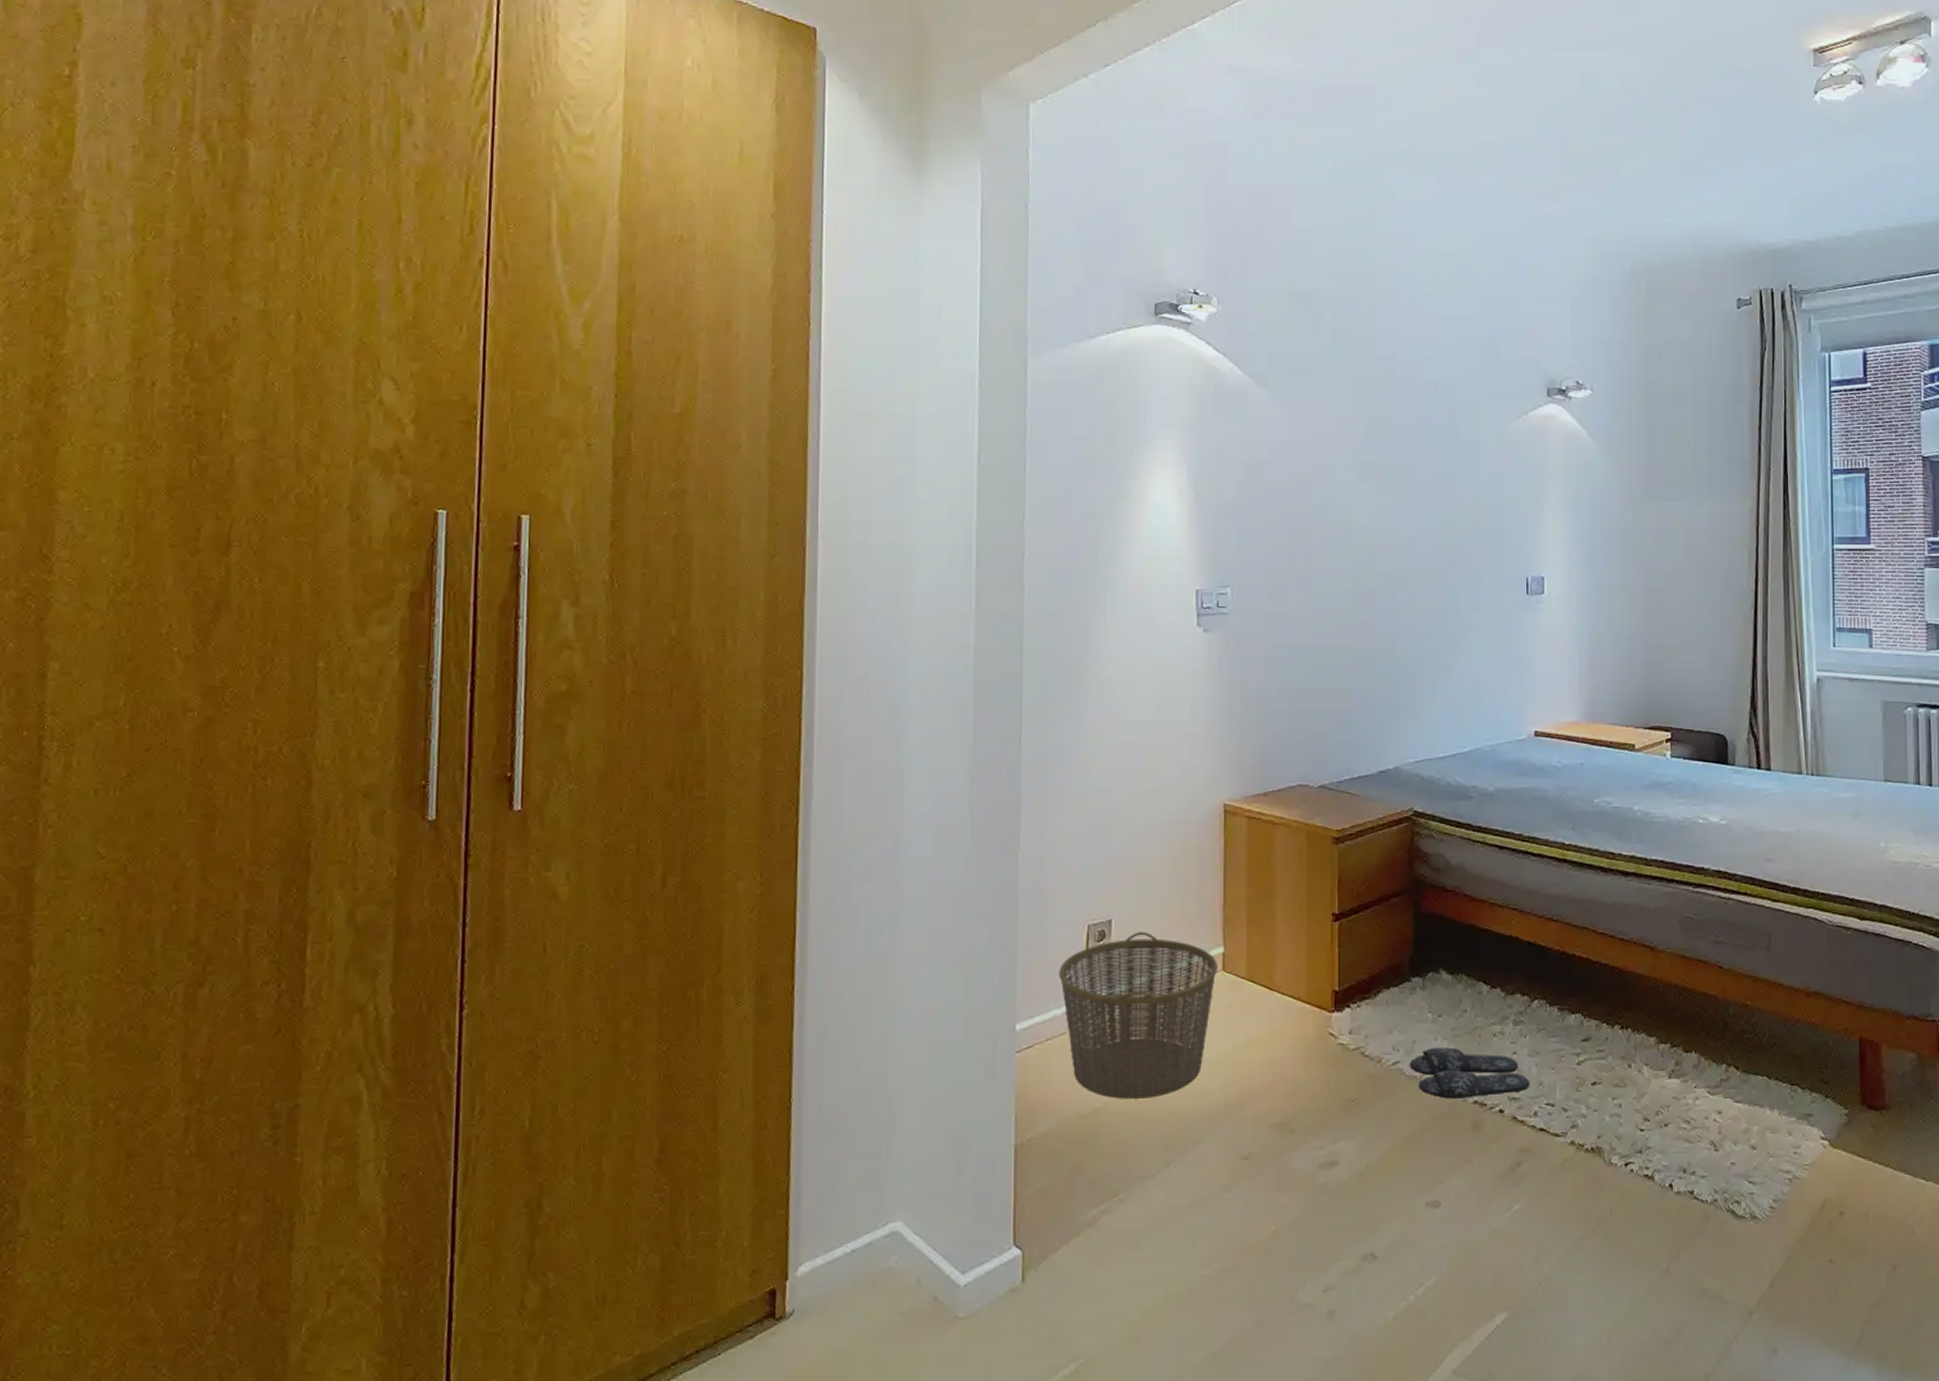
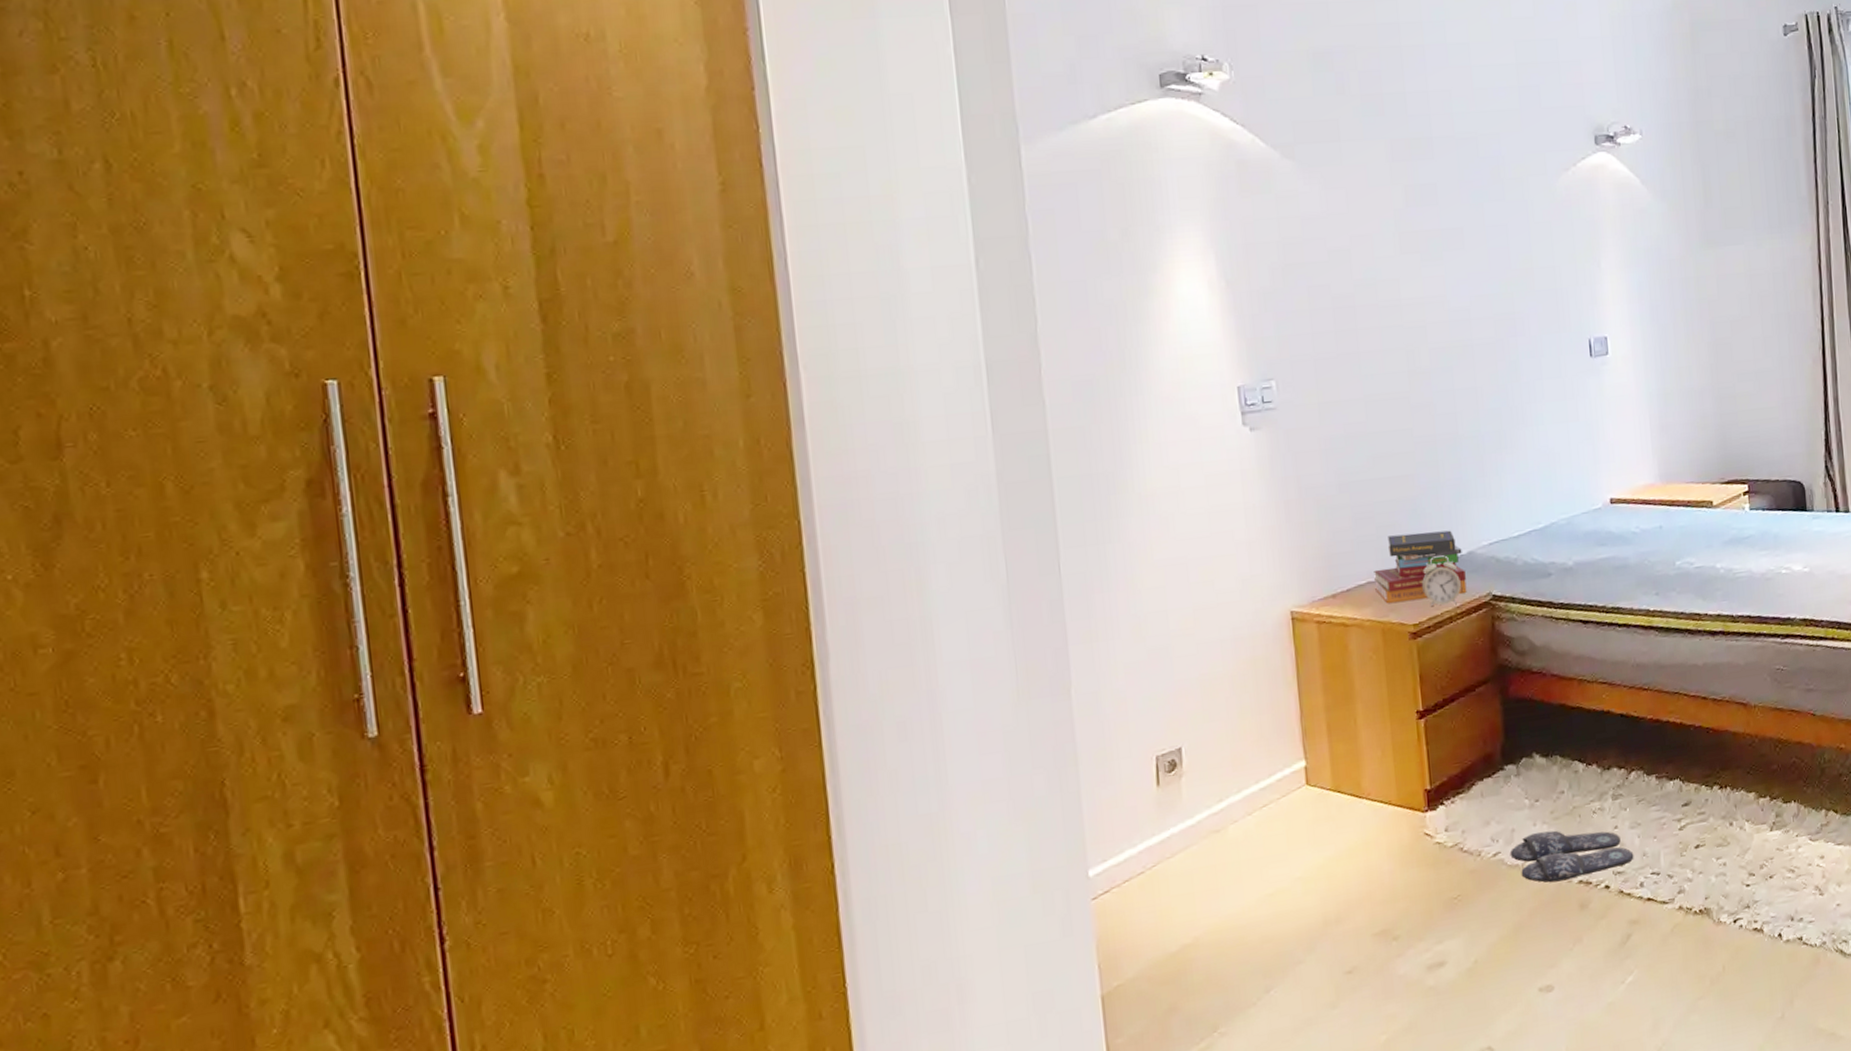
basket: present [1059,932,1217,1099] -> none [1129,755,1301,932]
books: none [1304,743,1390,808] -> present [1374,530,1467,604]
alarm clock: none [1347,768,1385,816] -> present [1421,555,1461,607]

